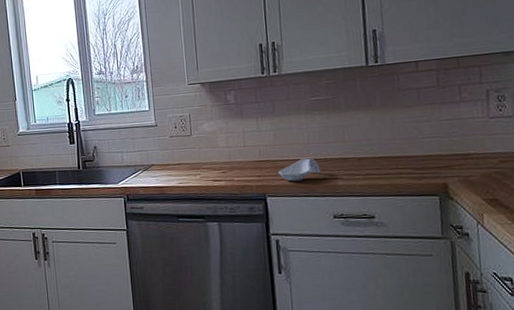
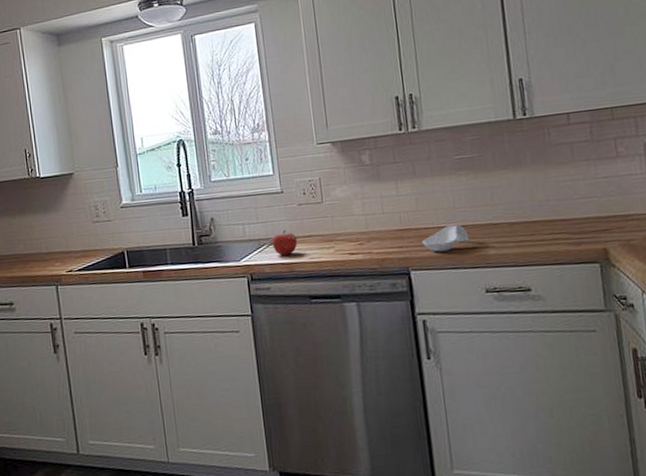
fruit: none [146,158,169,180] -> present [271,230,298,256]

